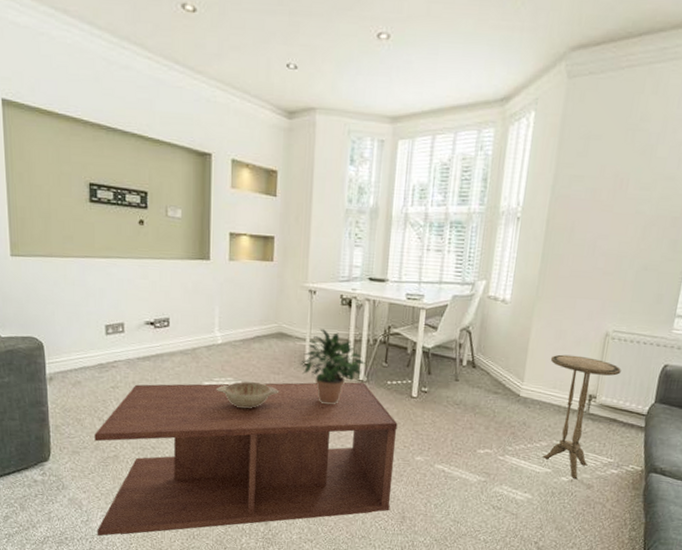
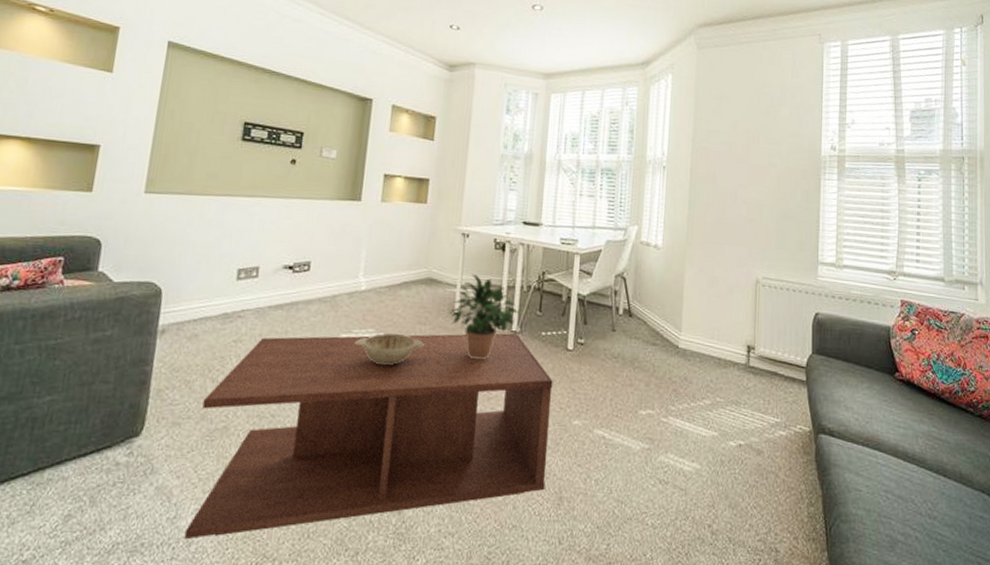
side table: present [542,354,621,480] -> none [705,302,775,444]

